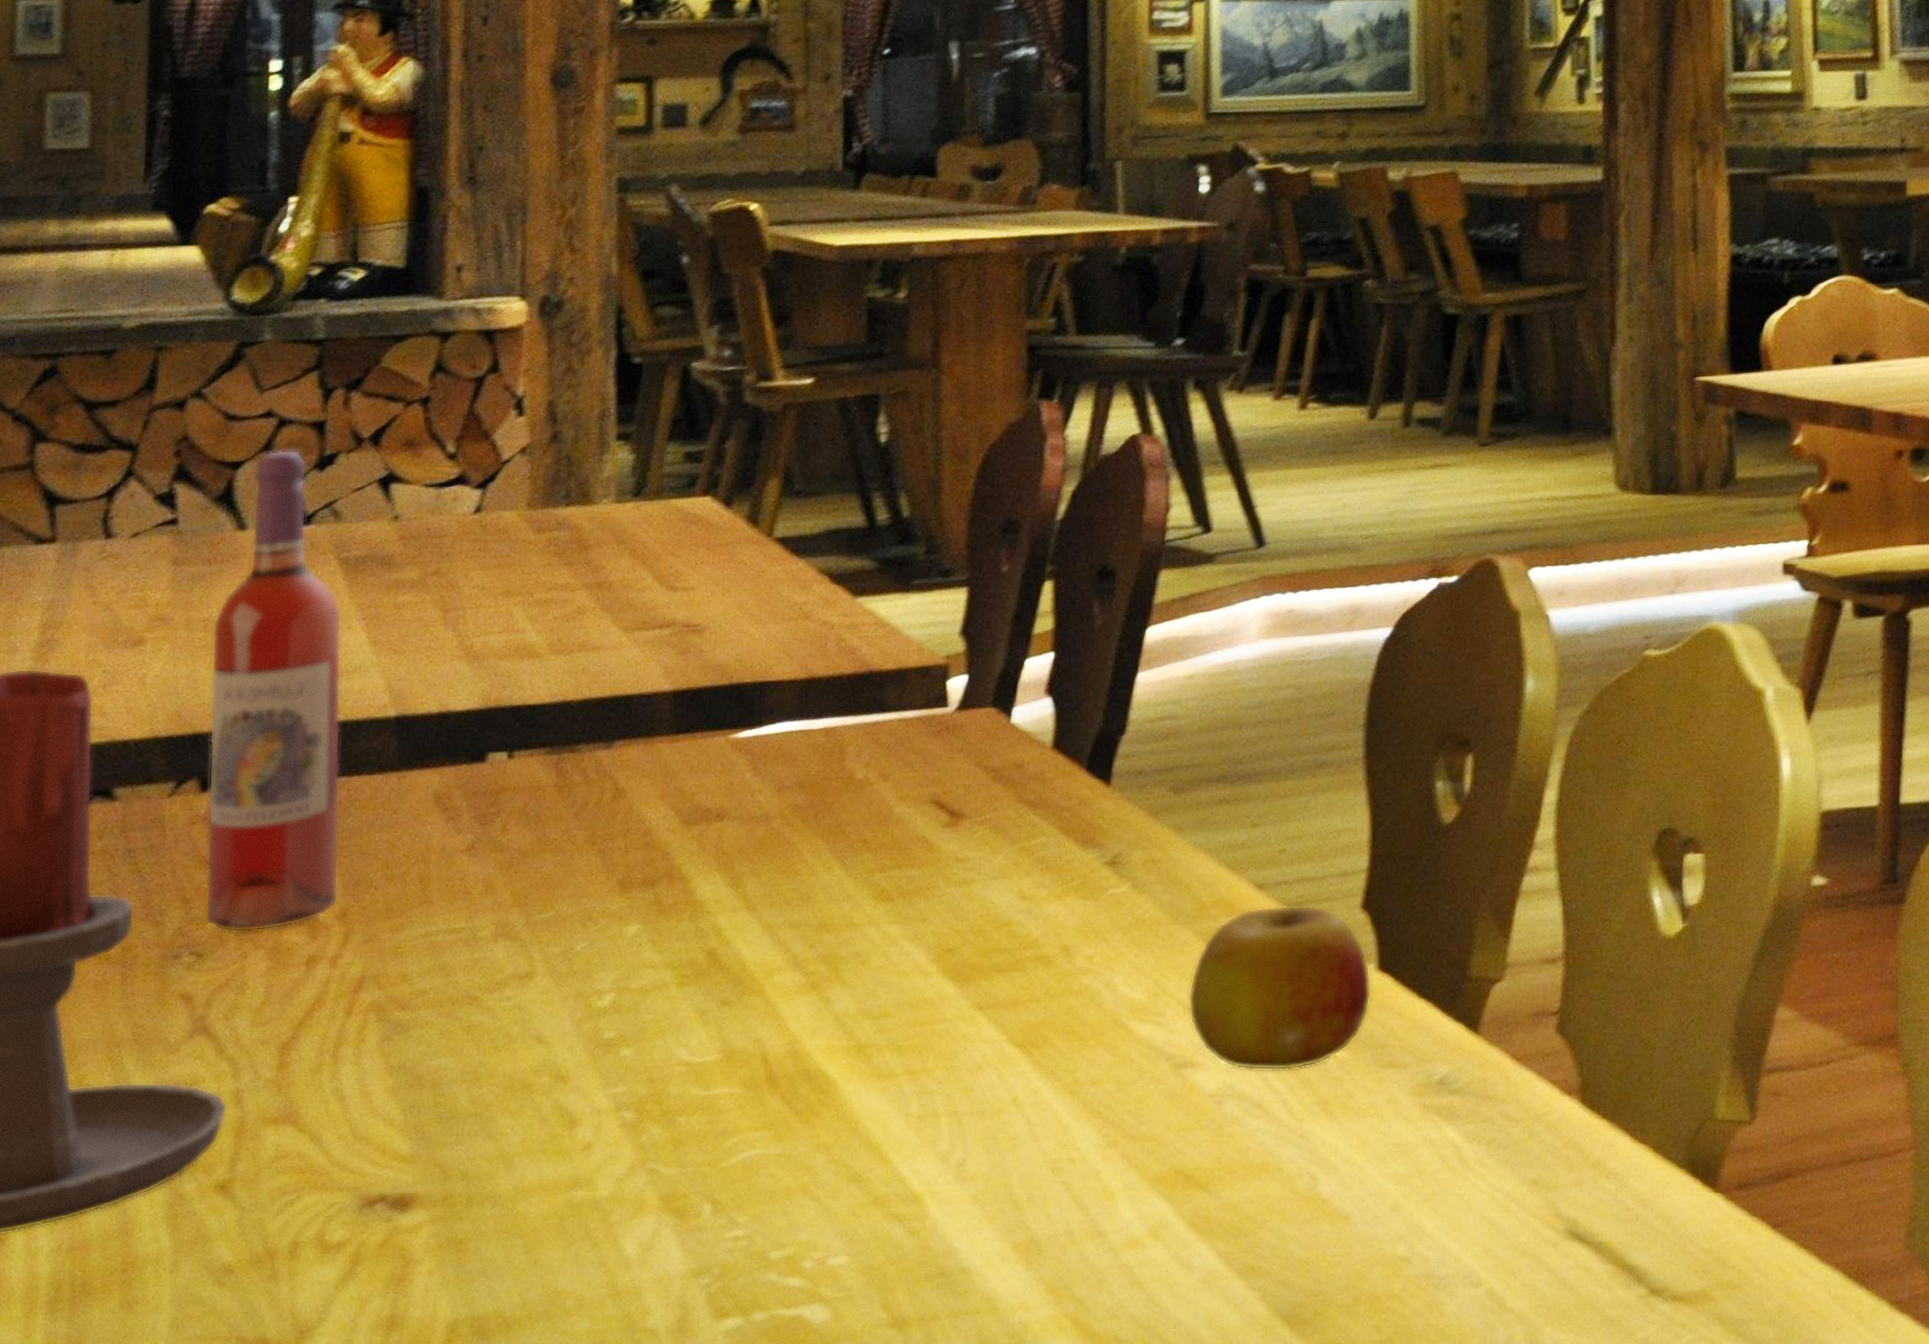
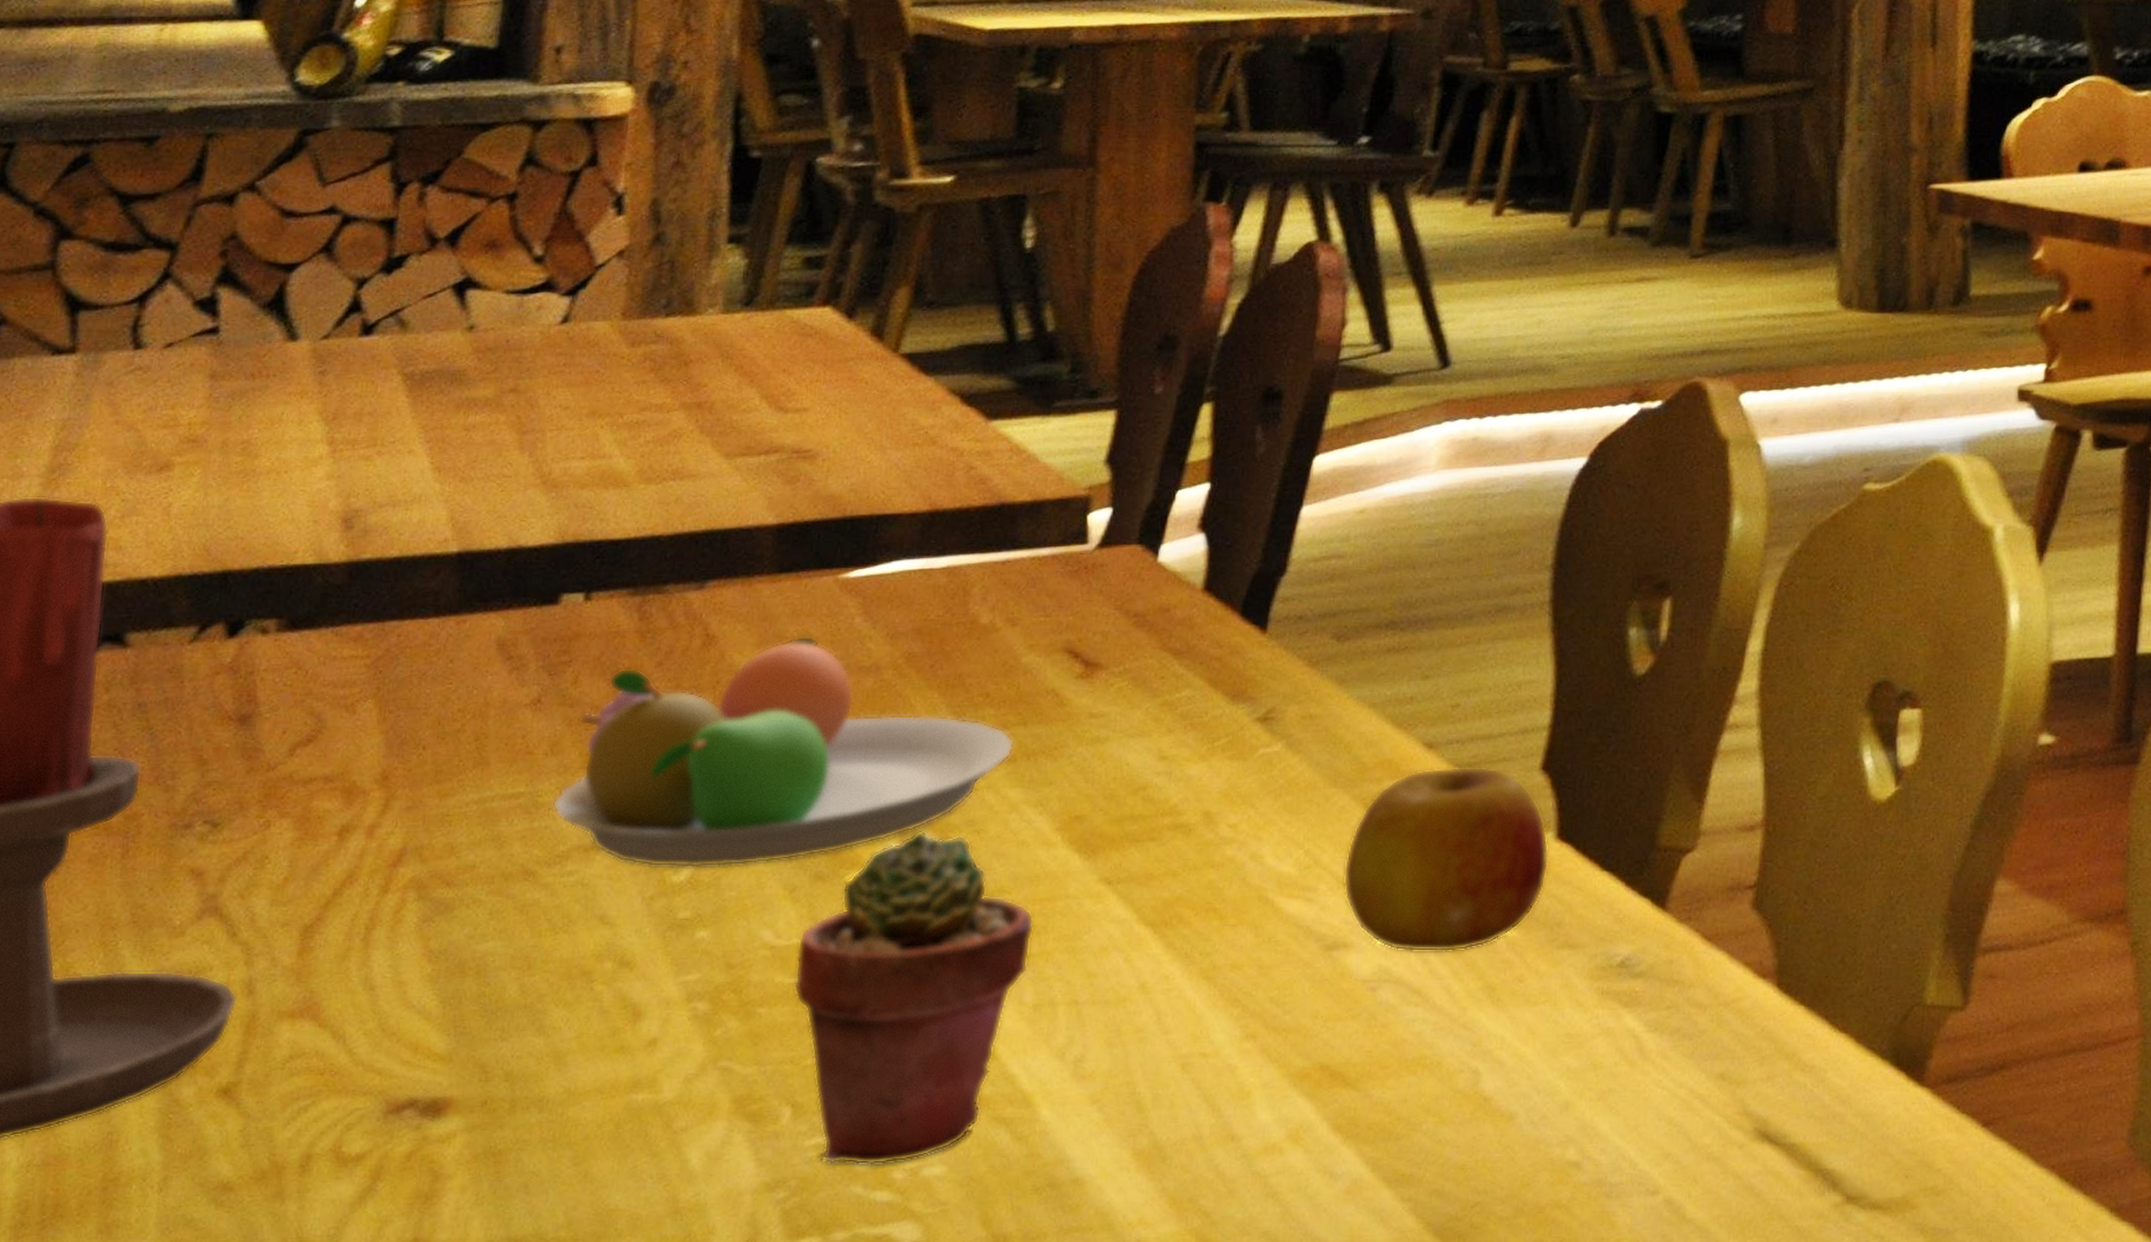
wine bottle: present [205,449,342,933] -> none [224,250,403,799]
fruit bowl: none [489,789,891,995] -> present [552,635,1014,869]
potted succulent: none [707,960,917,1255] -> present [793,828,1035,1165]

